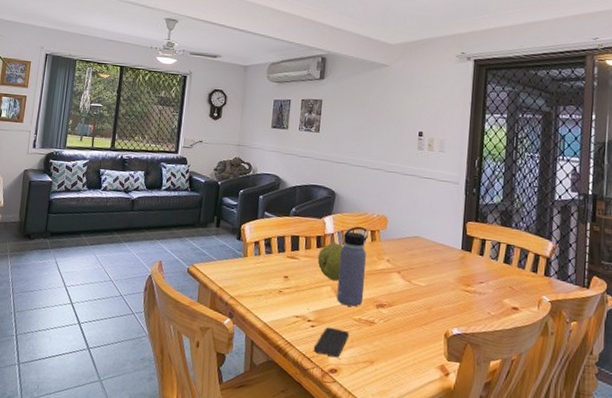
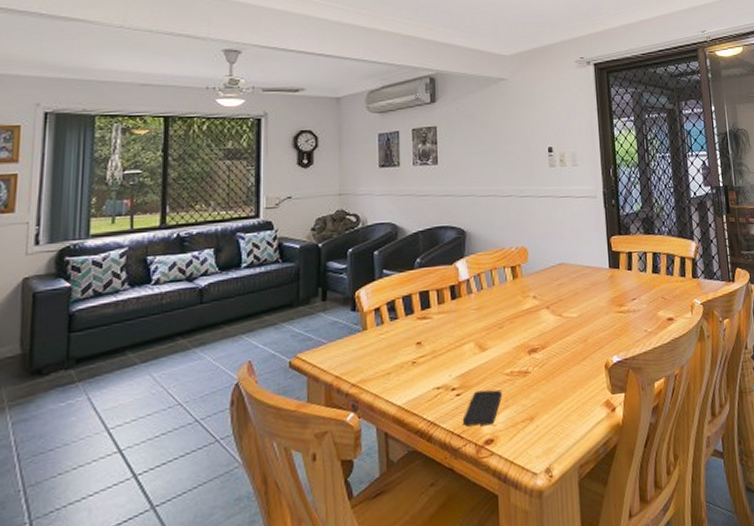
fruit: present [317,242,344,281] -> none [454,289,483,335]
water bottle: present [337,226,369,307] -> none [479,264,513,361]

